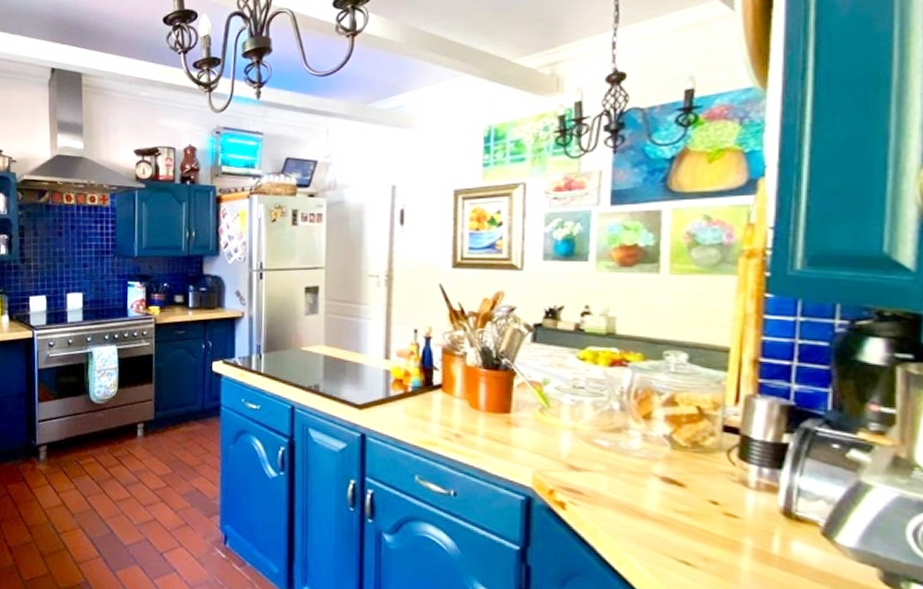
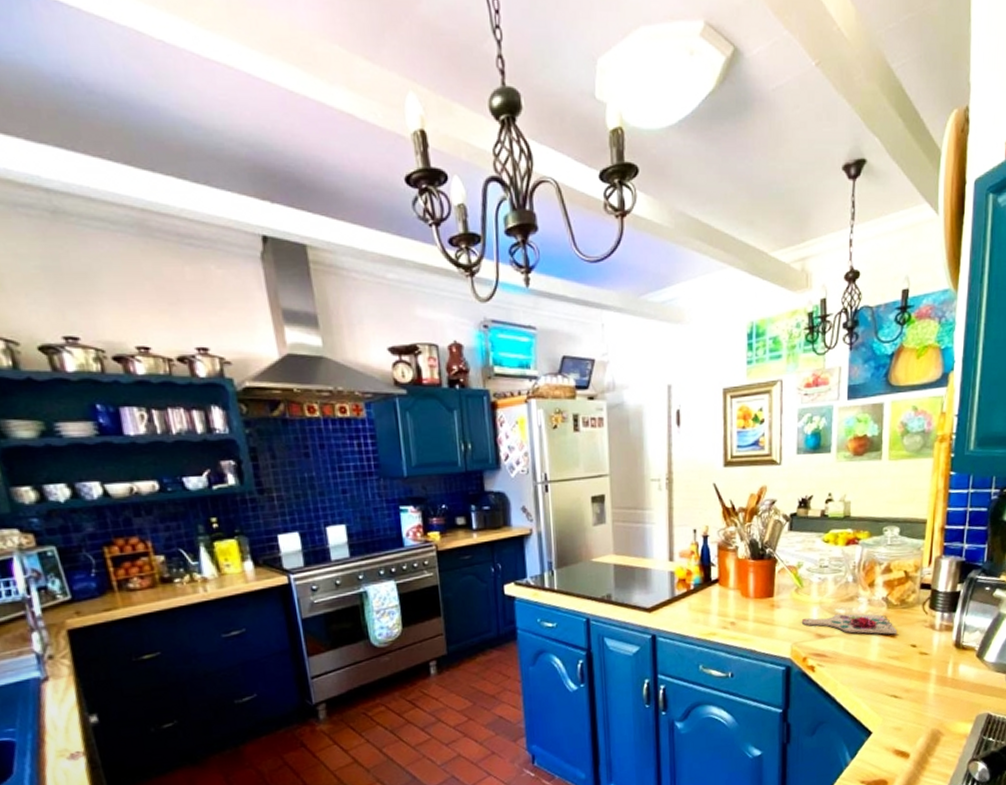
cutting board: none [547,443,688,484] -> present [801,613,898,635]

